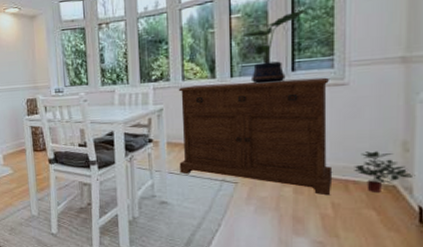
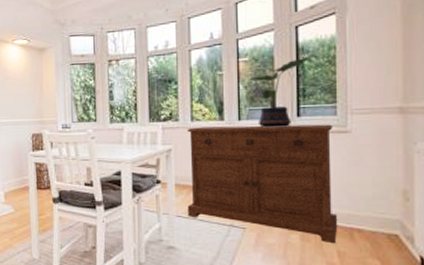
potted plant: present [354,151,416,192] -> none [358,199,416,241]

